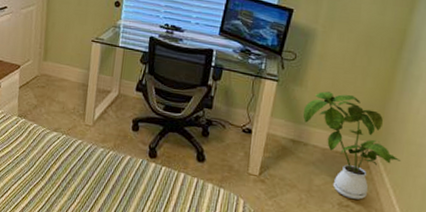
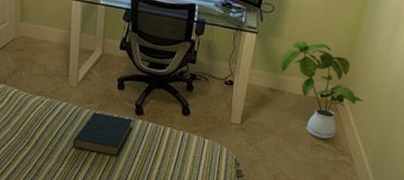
hardback book: none [85,152,146,200] -> present [72,112,133,157]

